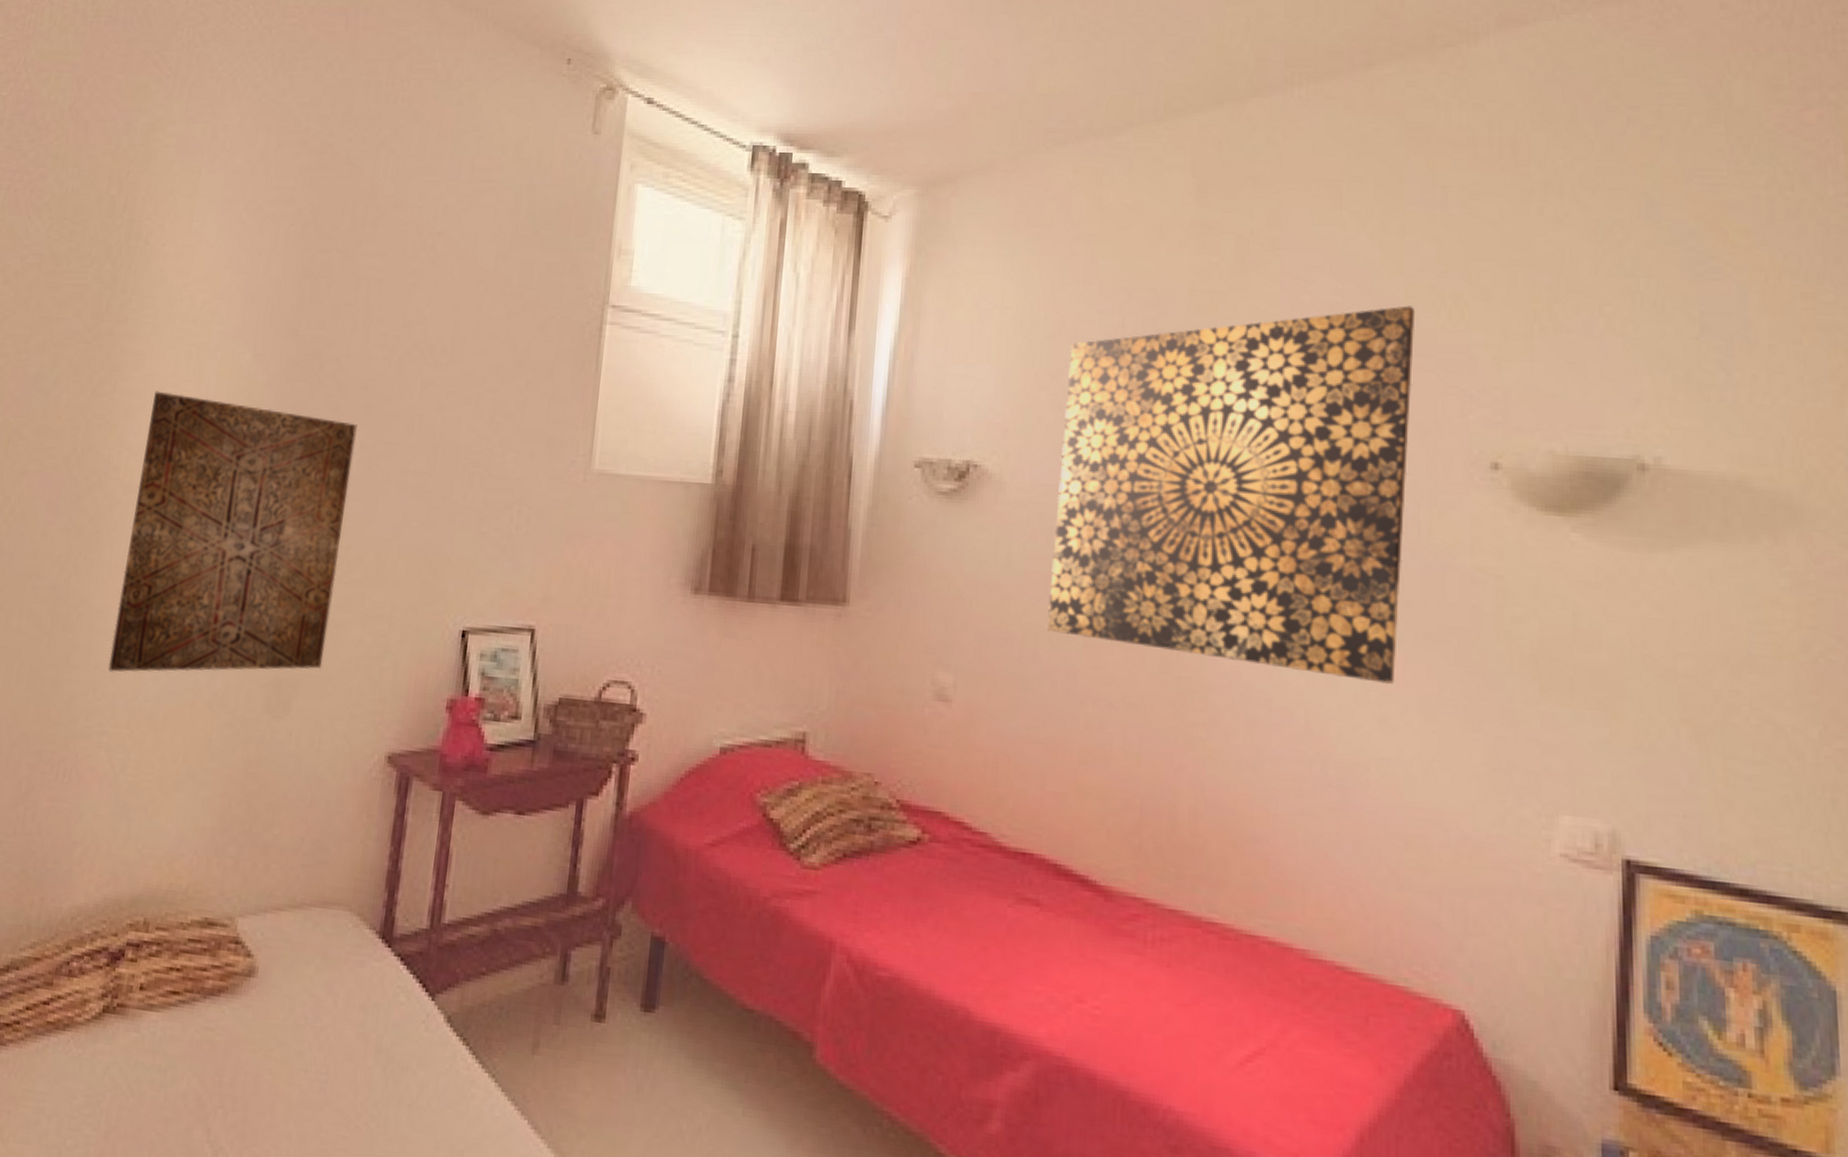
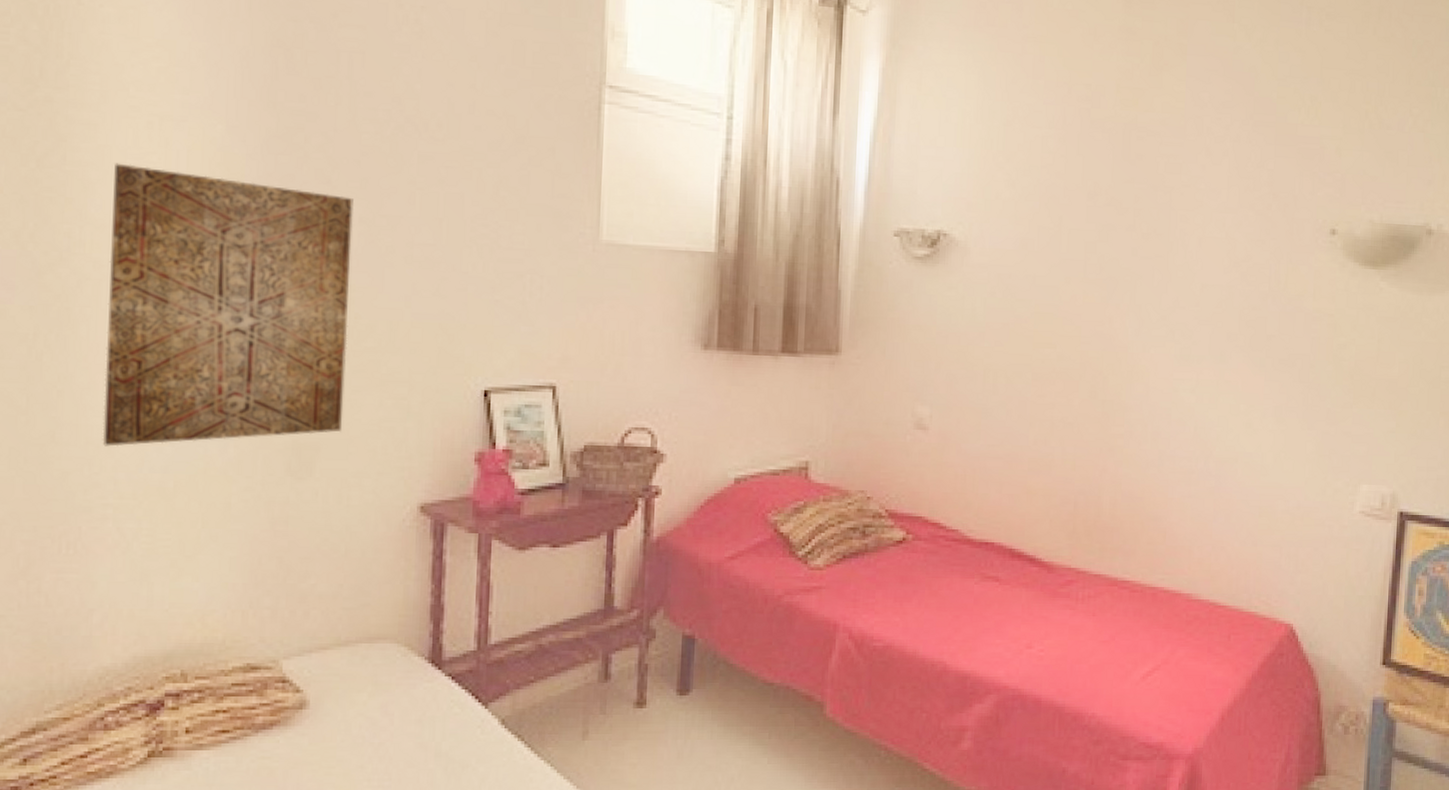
wall art: present [1047,305,1416,685] -> none [1004,104,1284,399]

